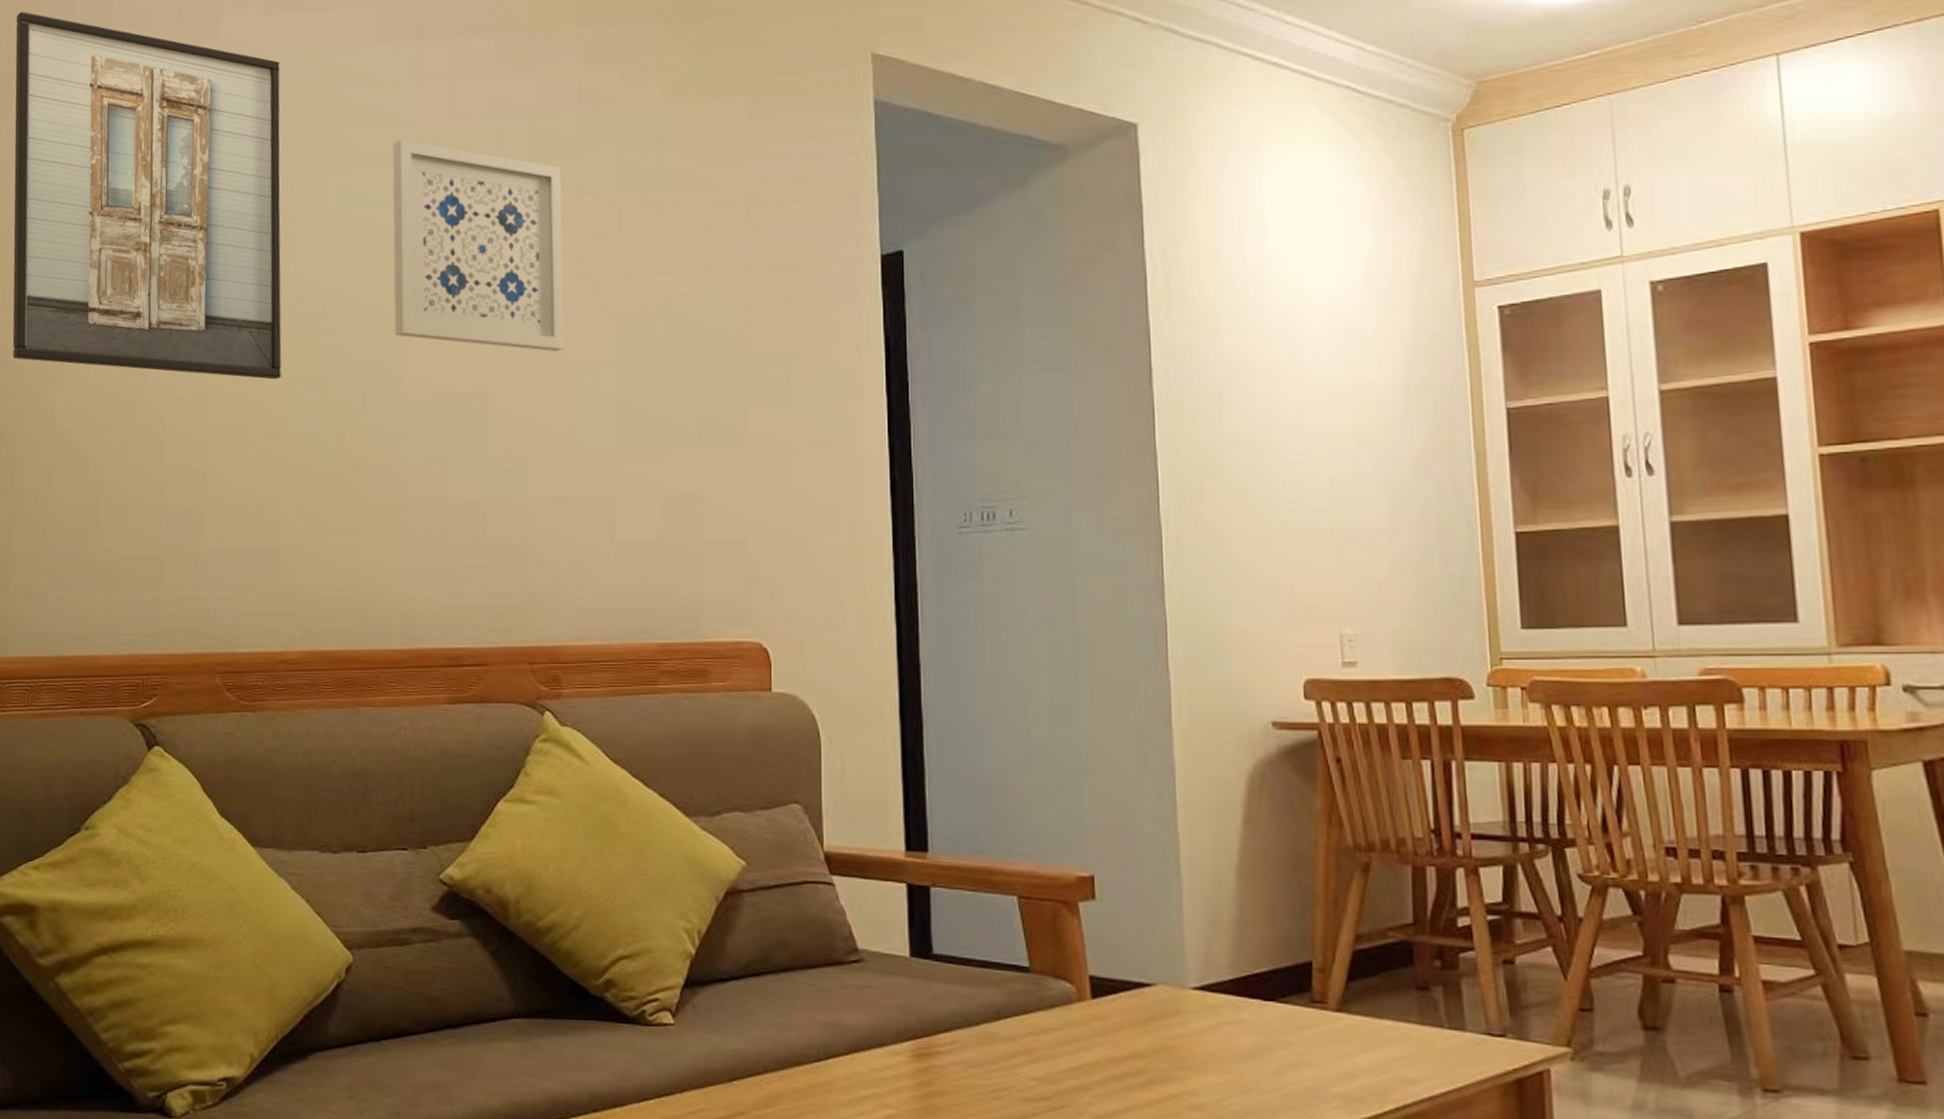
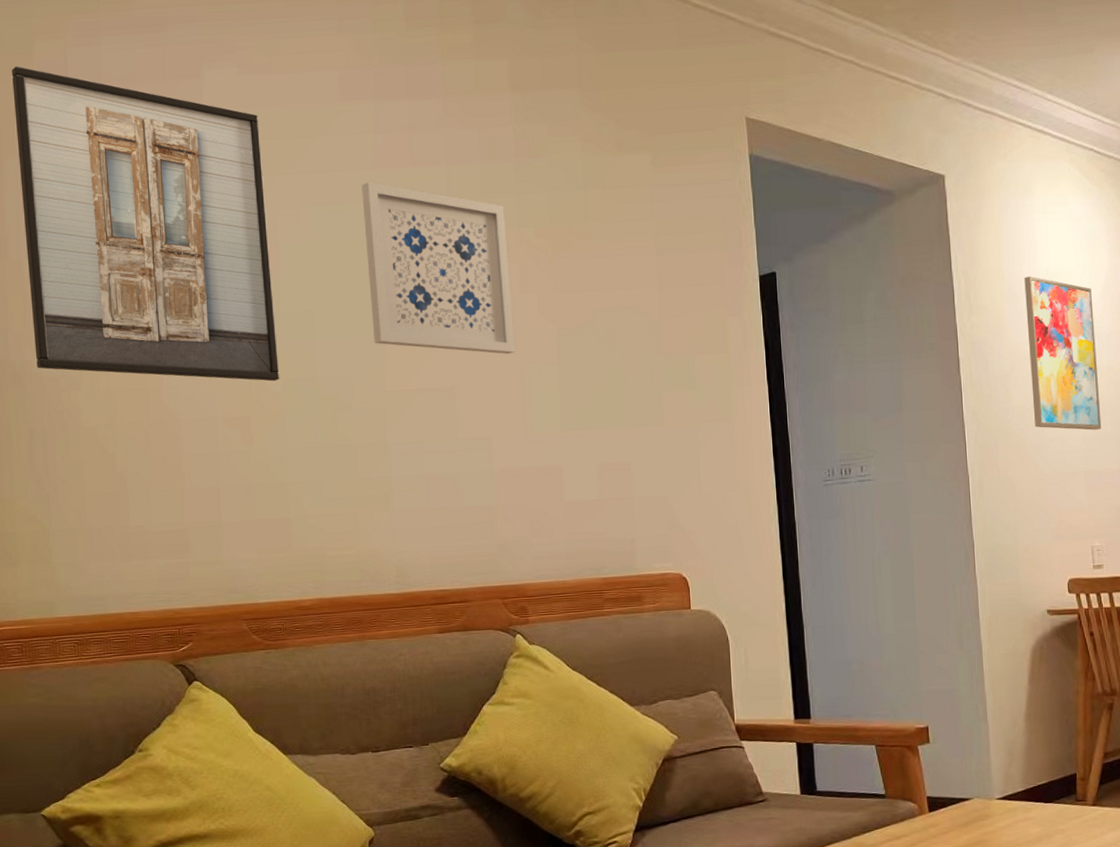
wall art: none [1247,258,1358,471] -> present [1024,276,1102,430]

